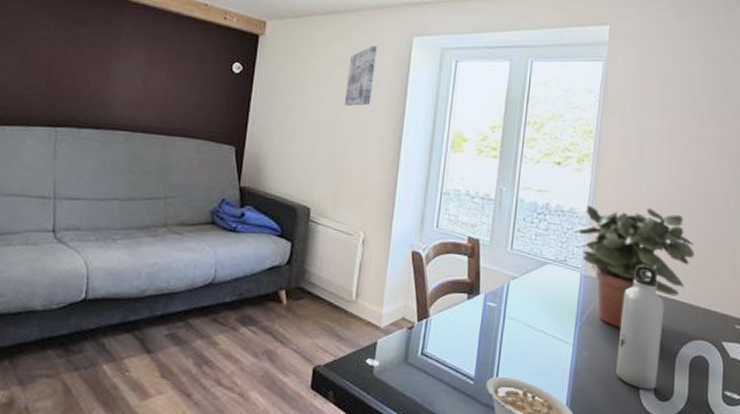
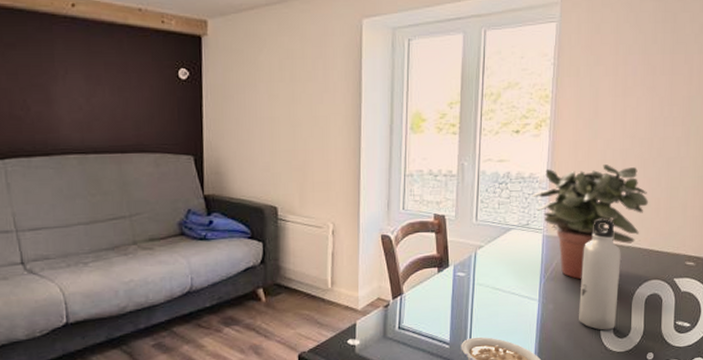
wall art: present [344,46,377,107] -> none [298,34,327,101]

